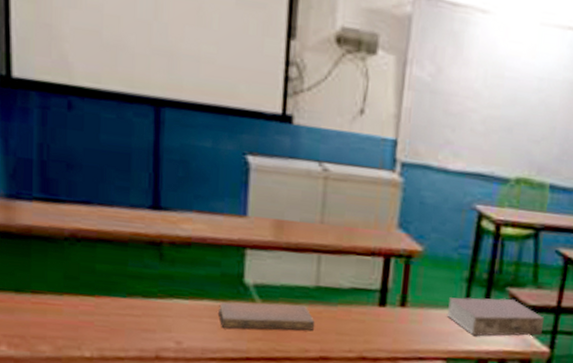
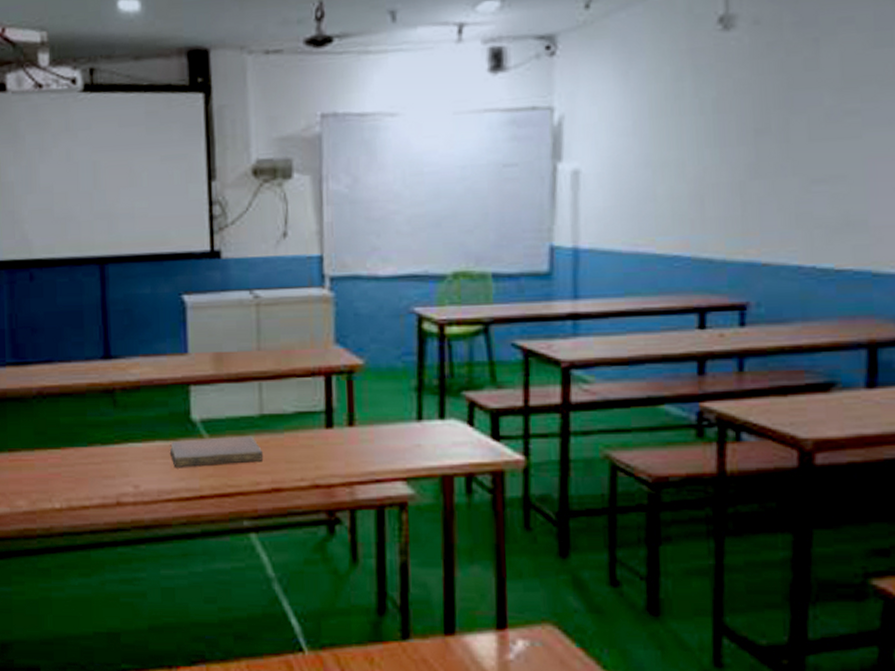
book: present [446,297,545,337] -> none [399,403,513,449]

